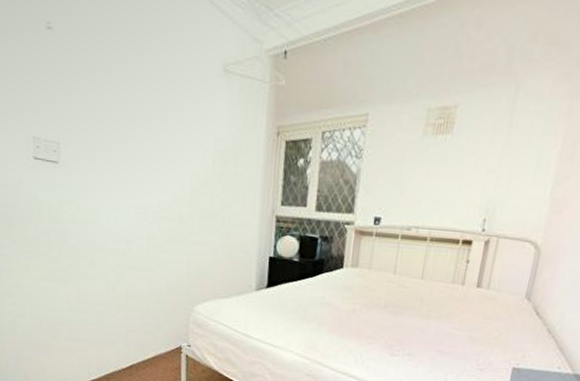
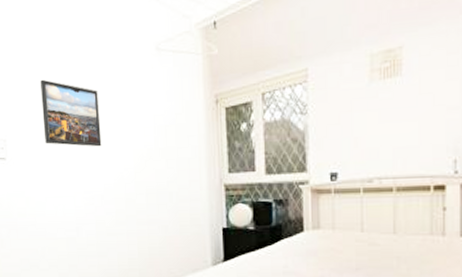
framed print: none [100,84,161,163] -> present [40,79,102,147]

